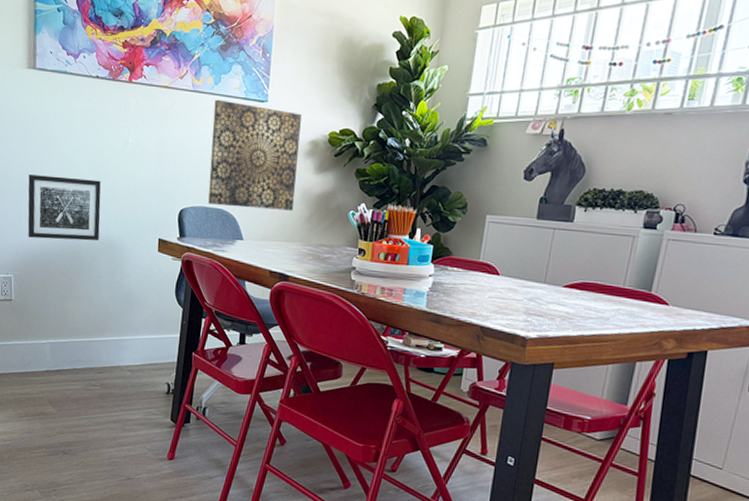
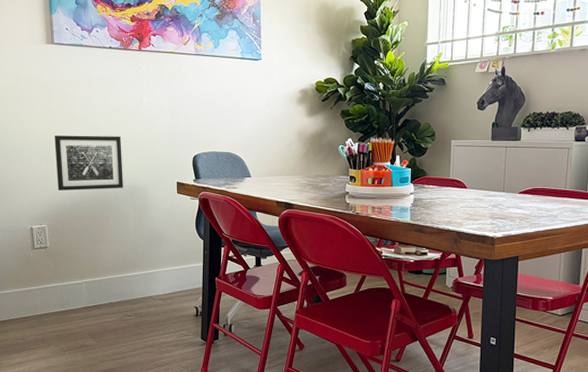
wall art: present [208,99,302,211] -> none [216,60,292,150]

